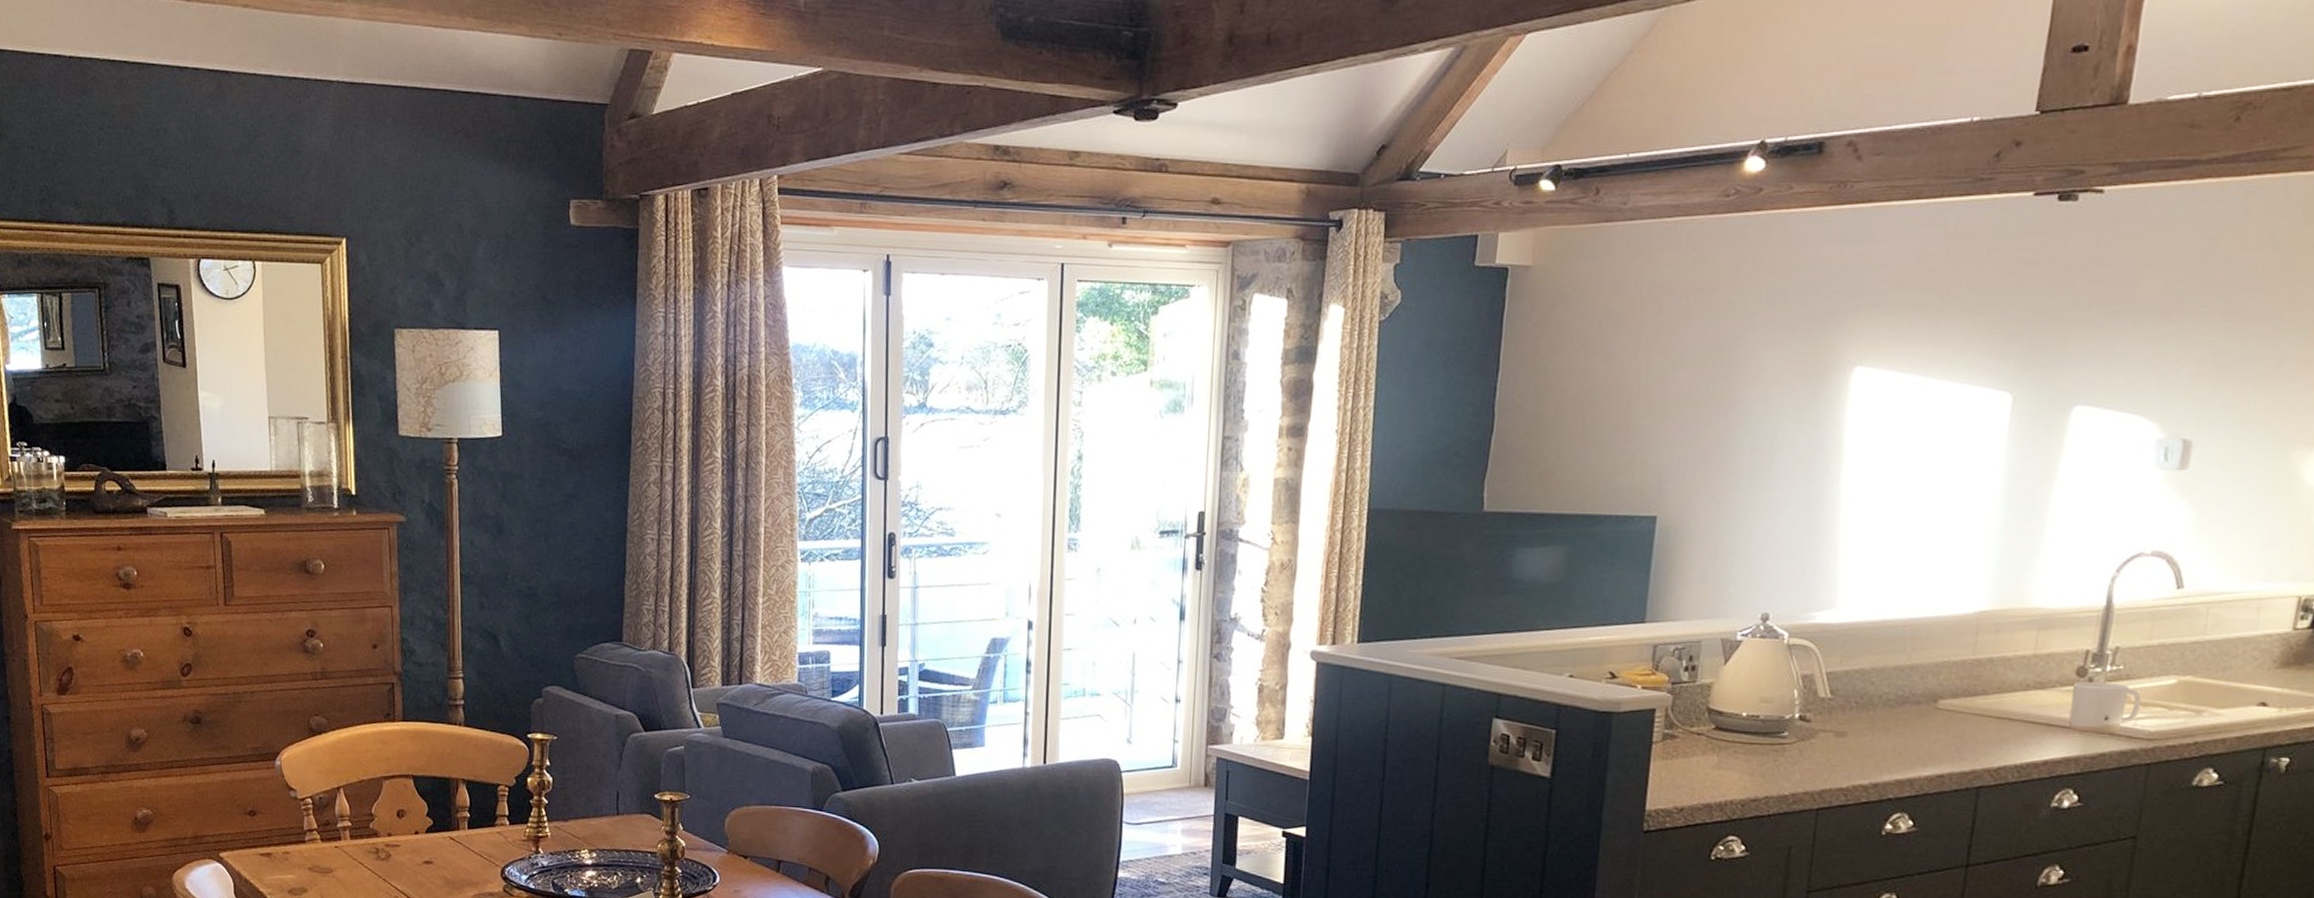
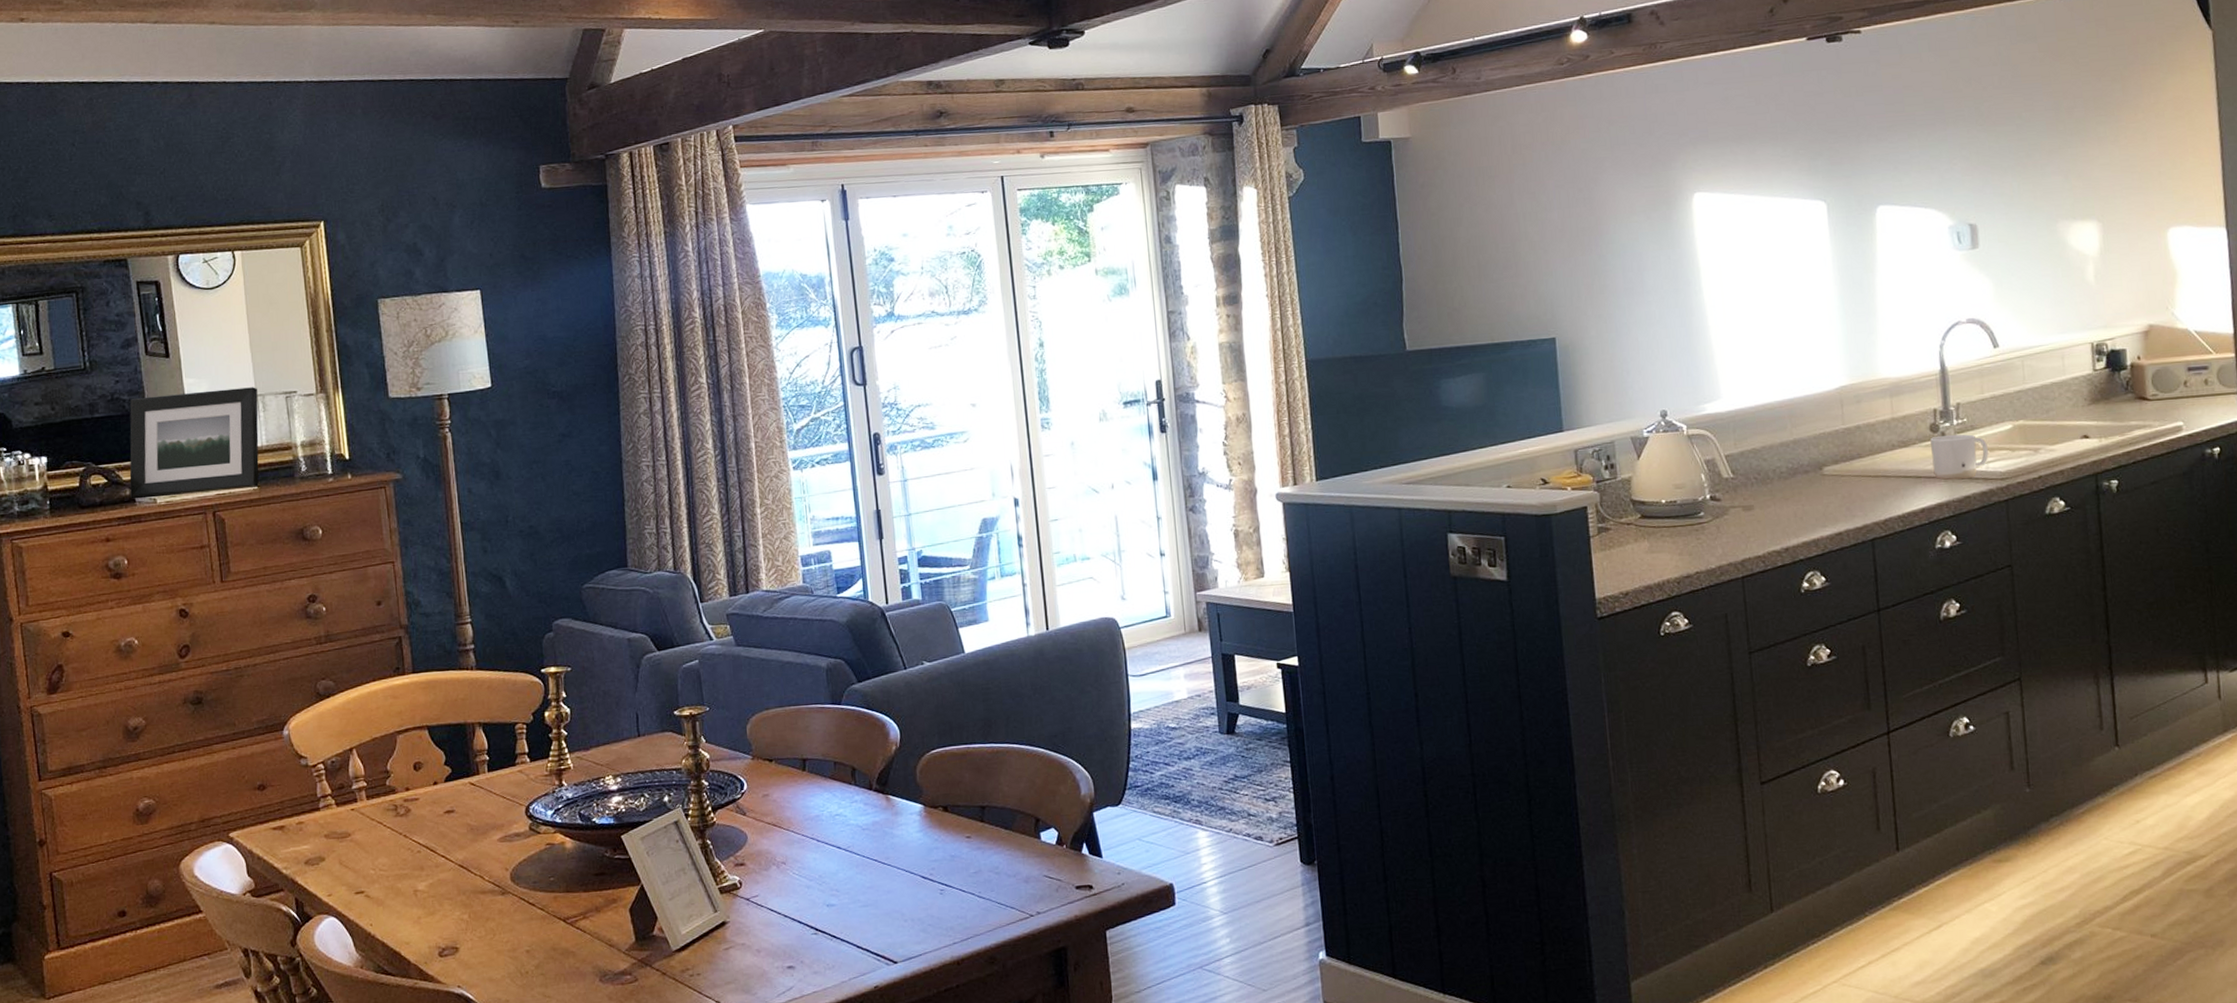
picture frame: none [142,406,270,513] -> present [129,387,259,499]

